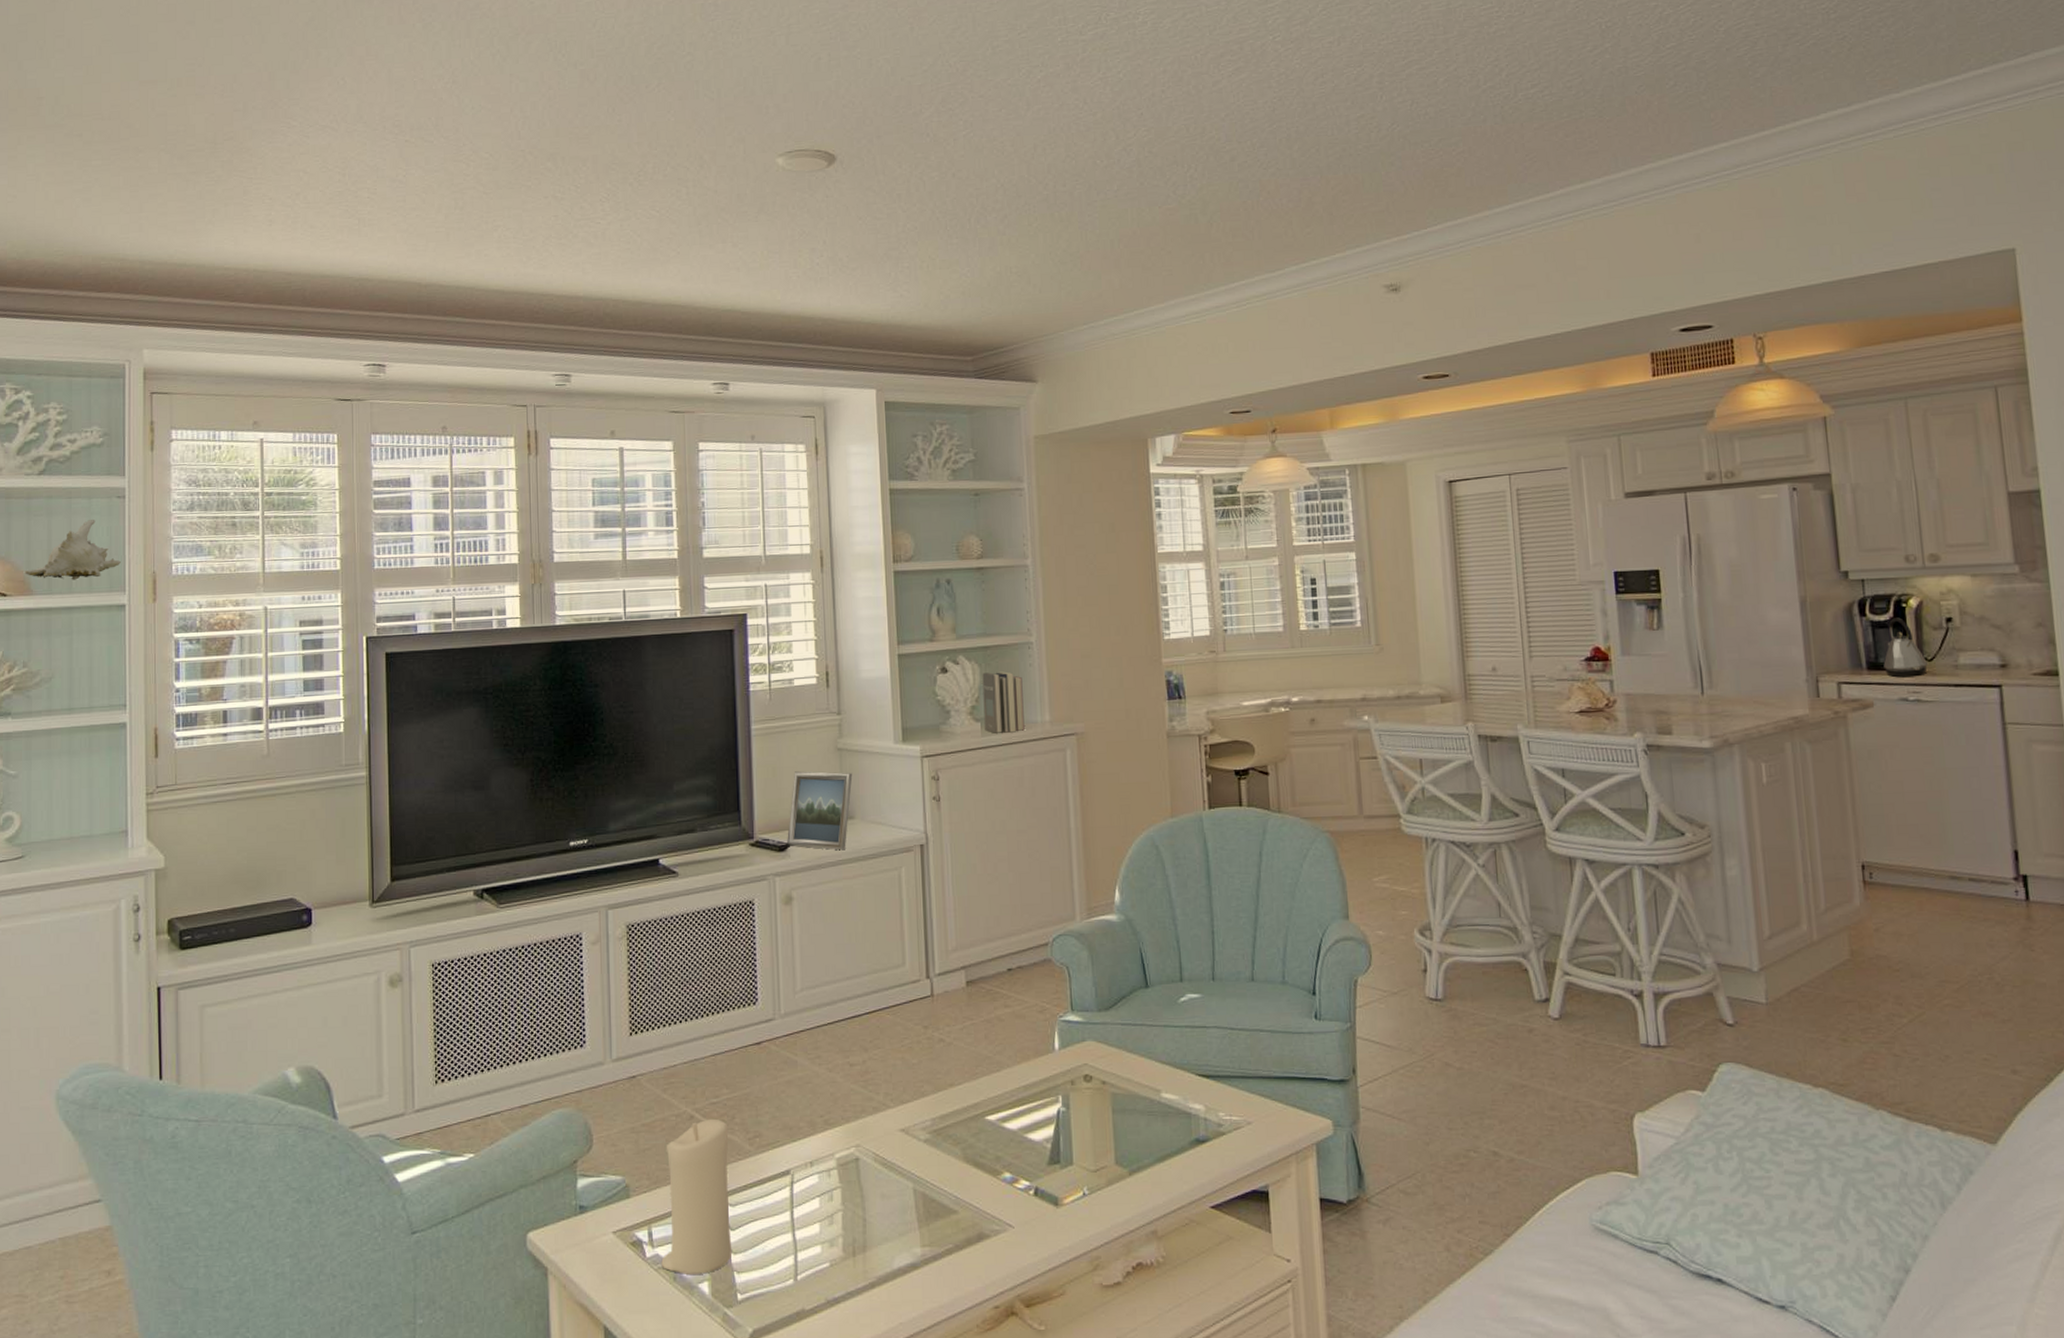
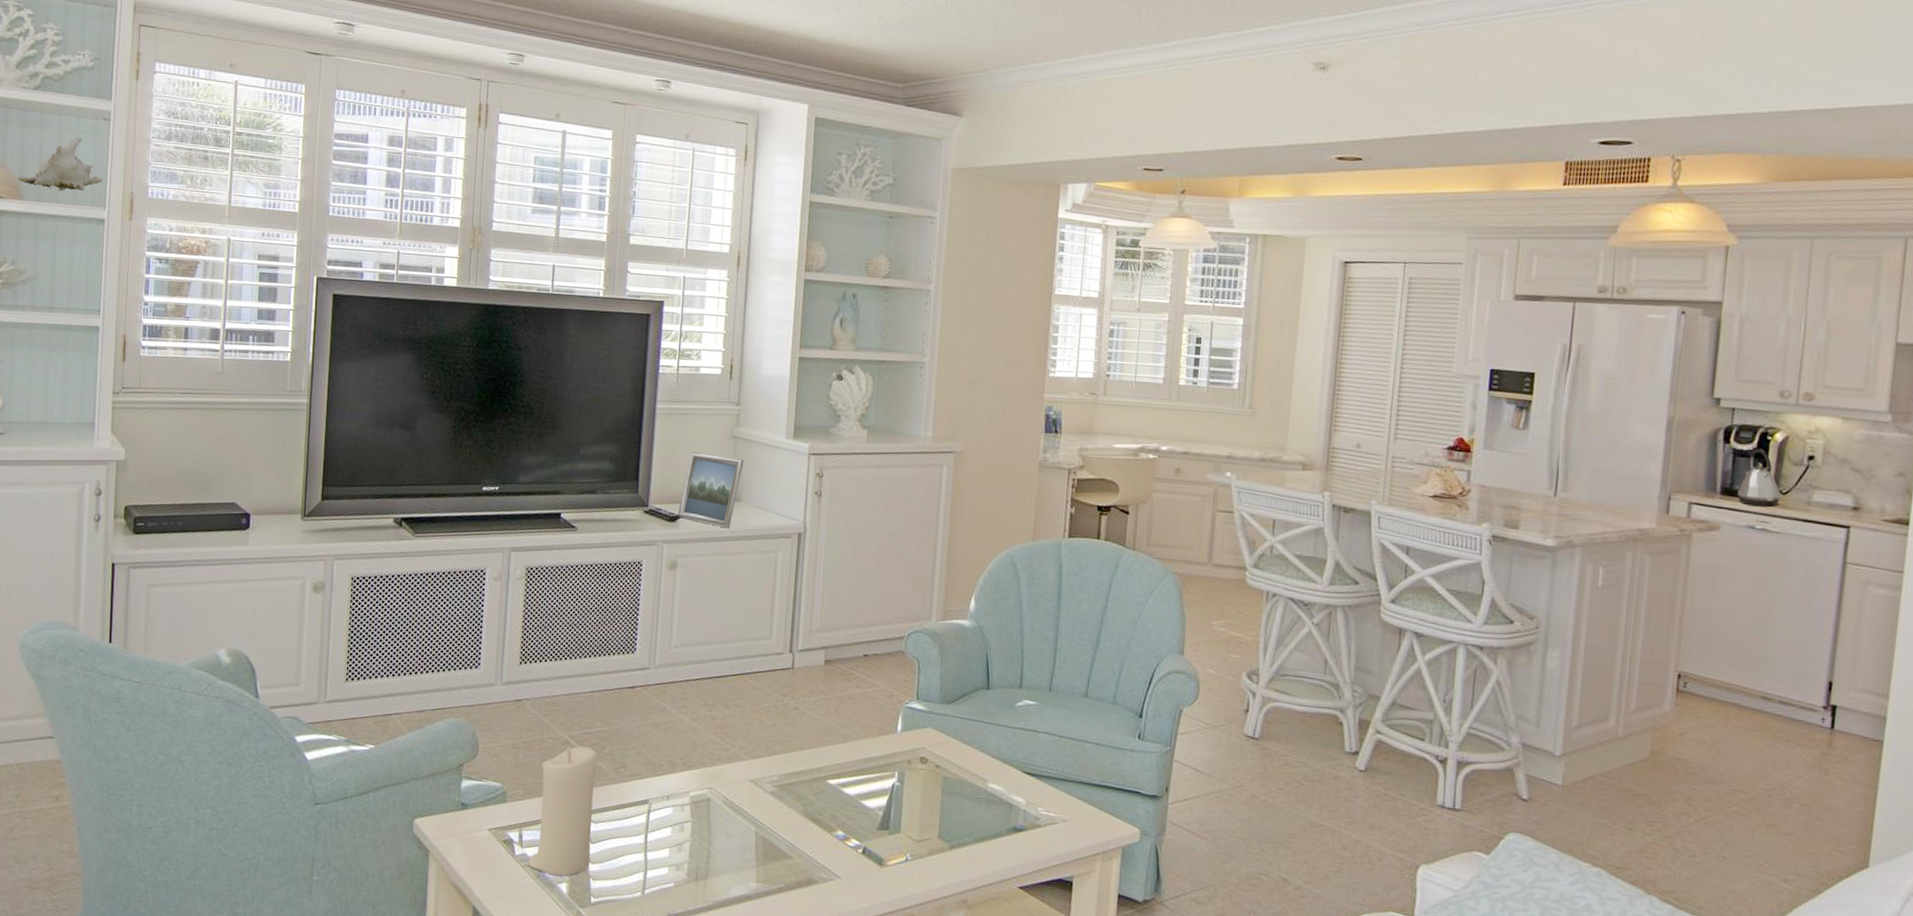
books: present [982,671,1025,733] -> none [870,384,911,443]

